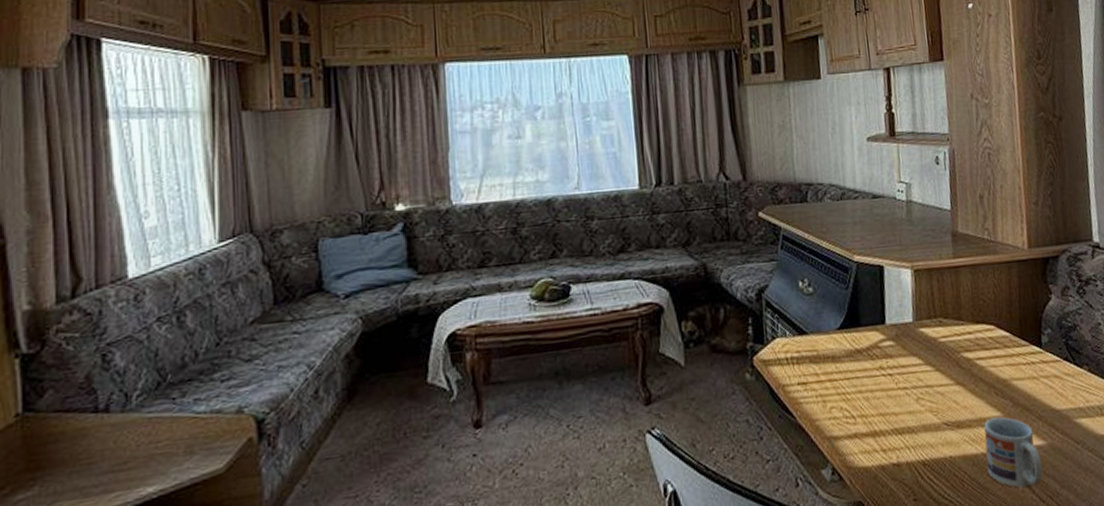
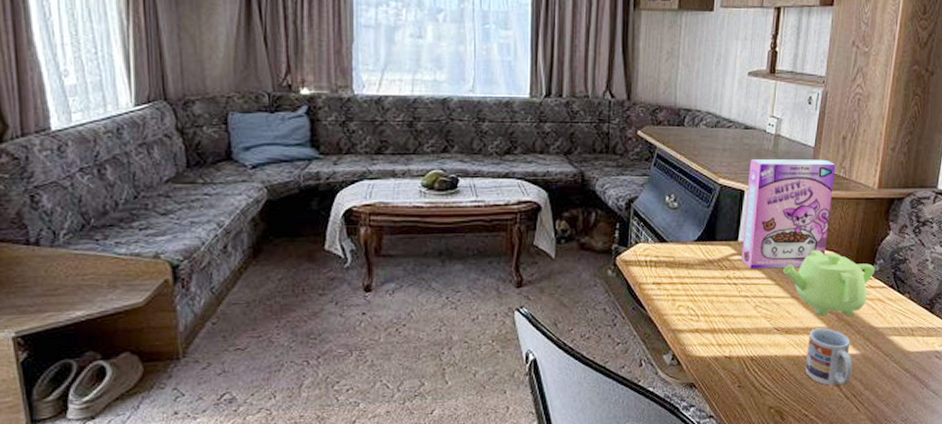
cereal box: none [884,222,985,354] -> present [741,159,836,269]
teapot: none [941,325,1044,404] -> present [783,249,875,317]

